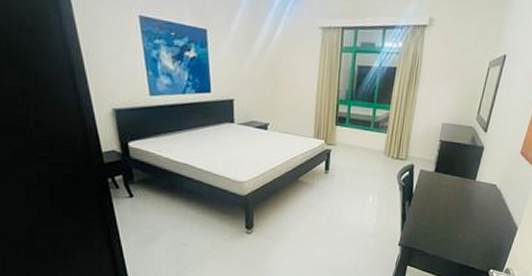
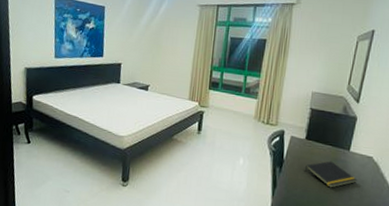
notepad: none [432,191,481,217] -> present [304,161,357,188]

